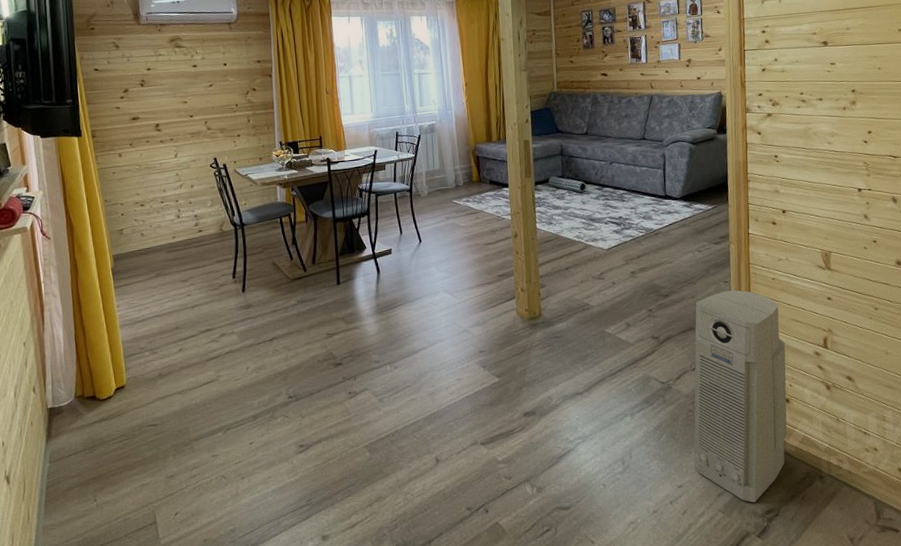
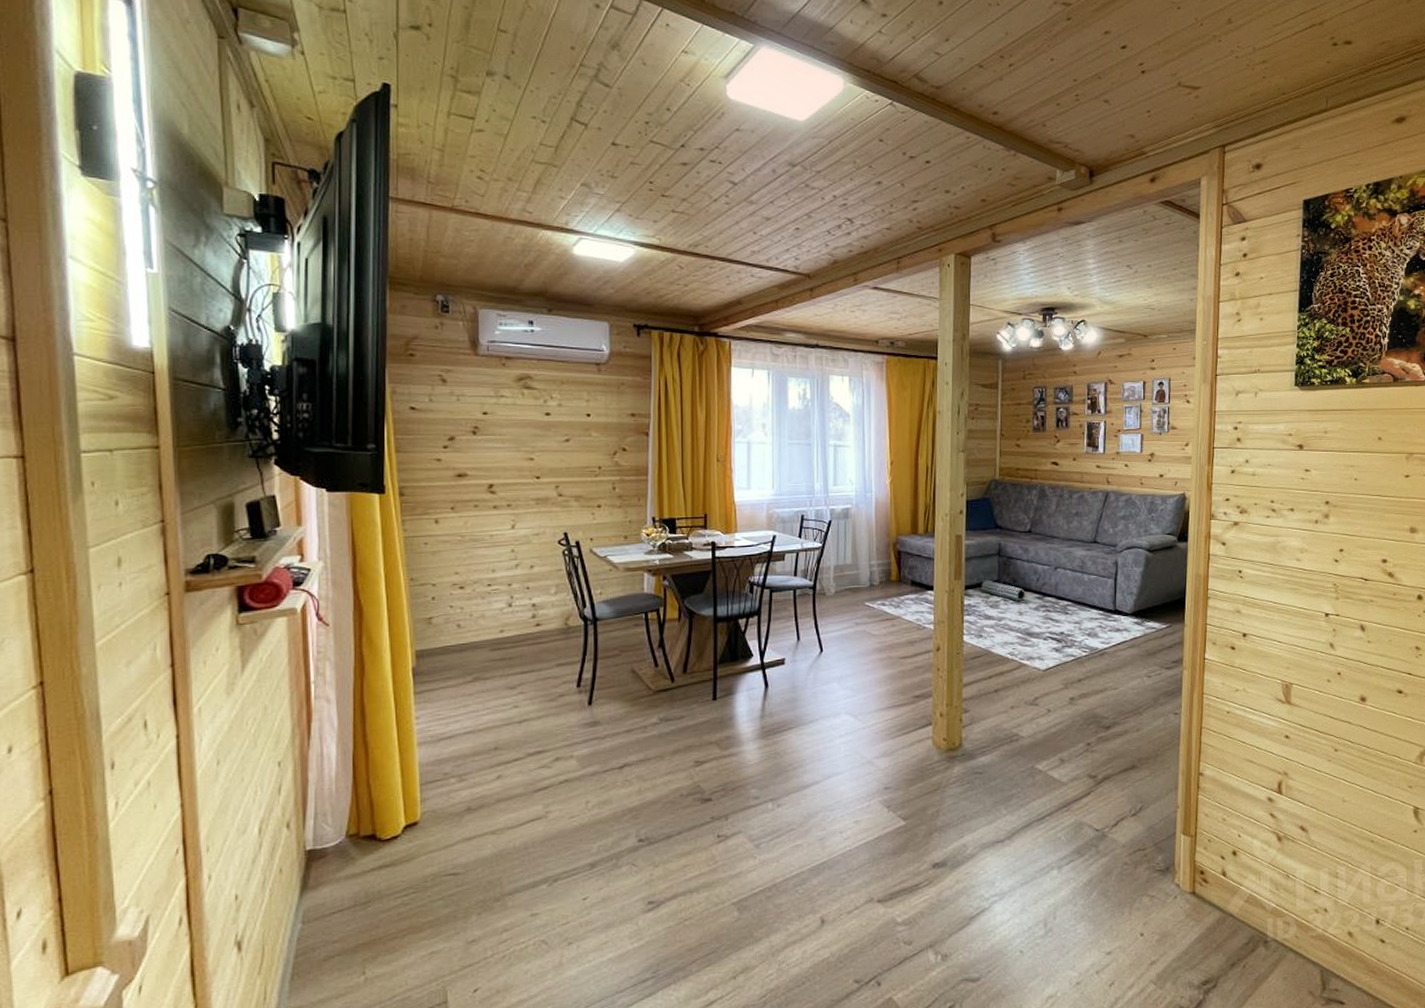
air purifier: present [693,290,787,502] -> none [1126,723,1236,972]

